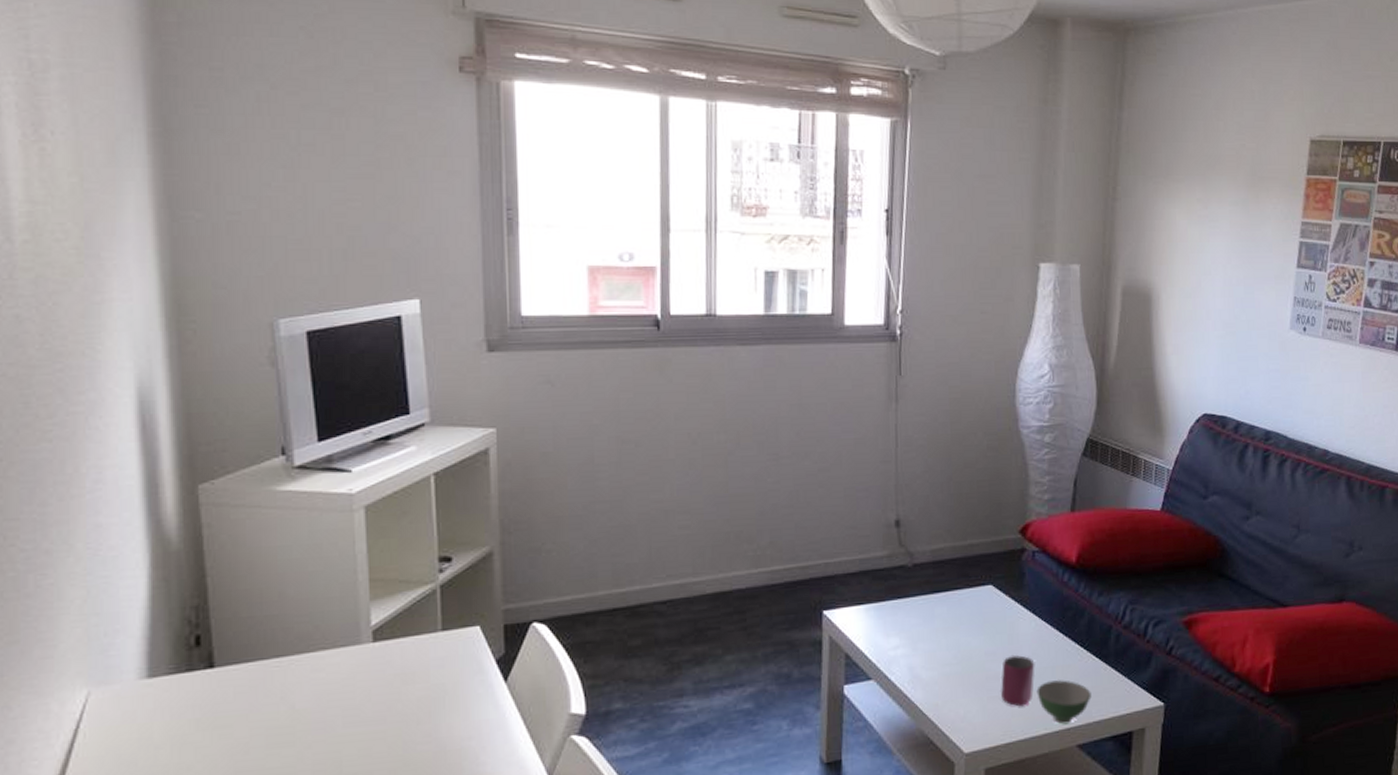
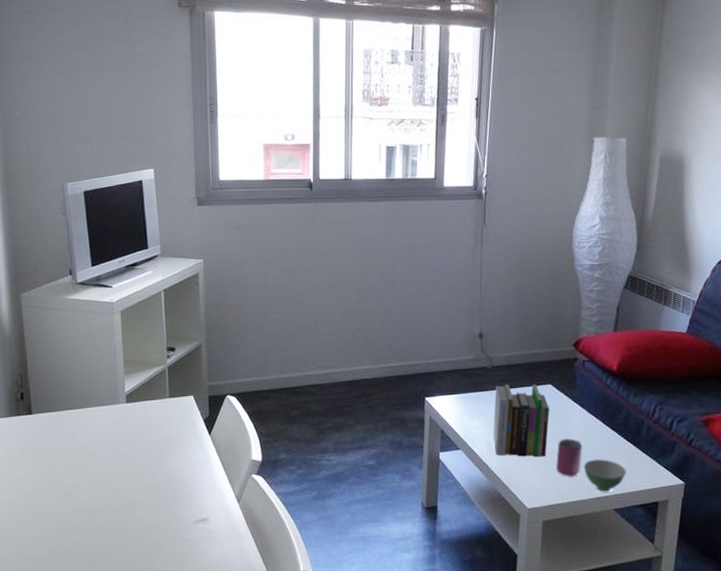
books: none [915,585,992,685] -> present [492,384,550,458]

